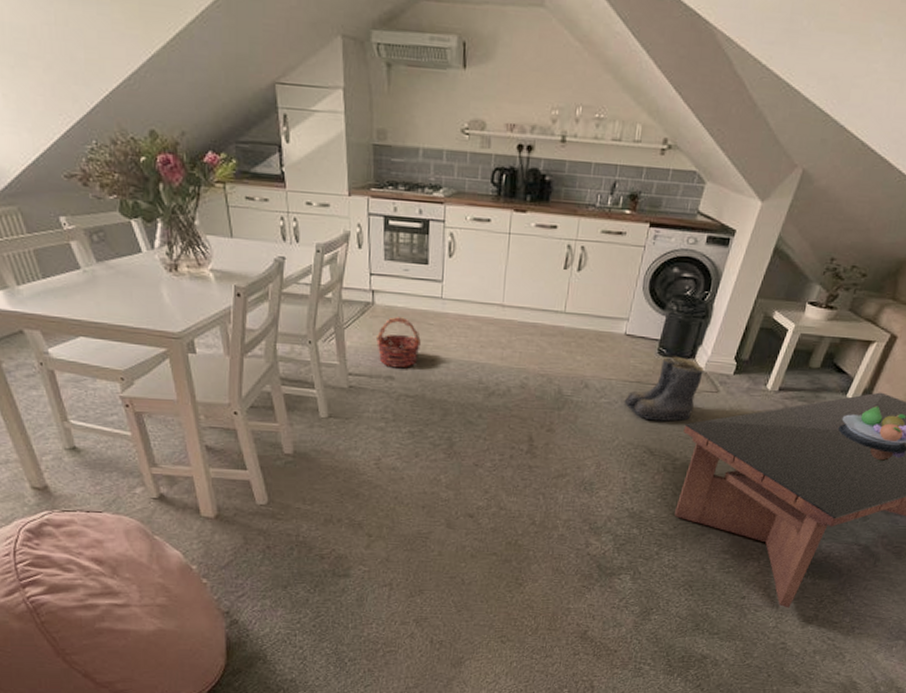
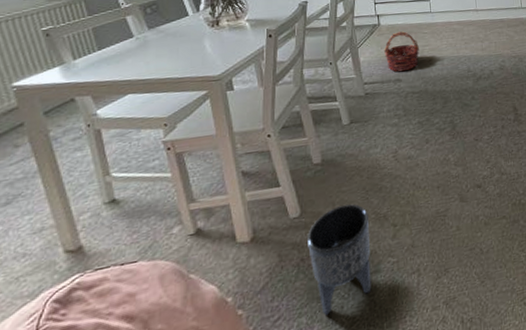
planter: none [275,503,341,603] -> present [308,204,372,315]

